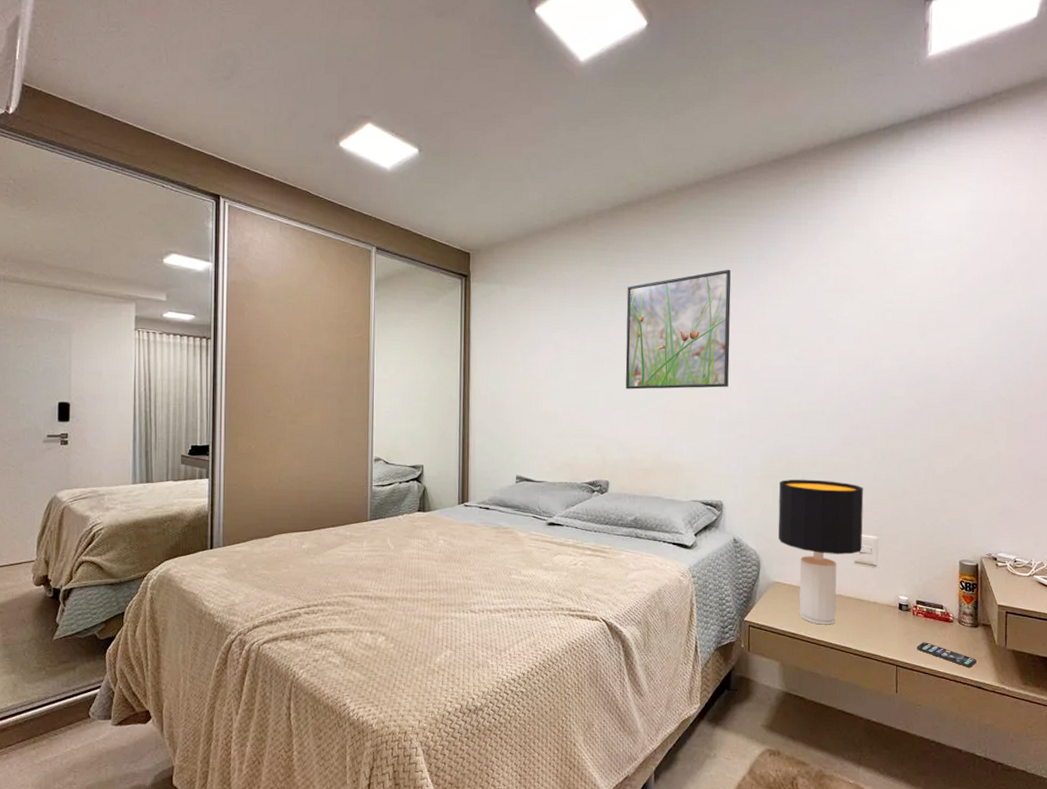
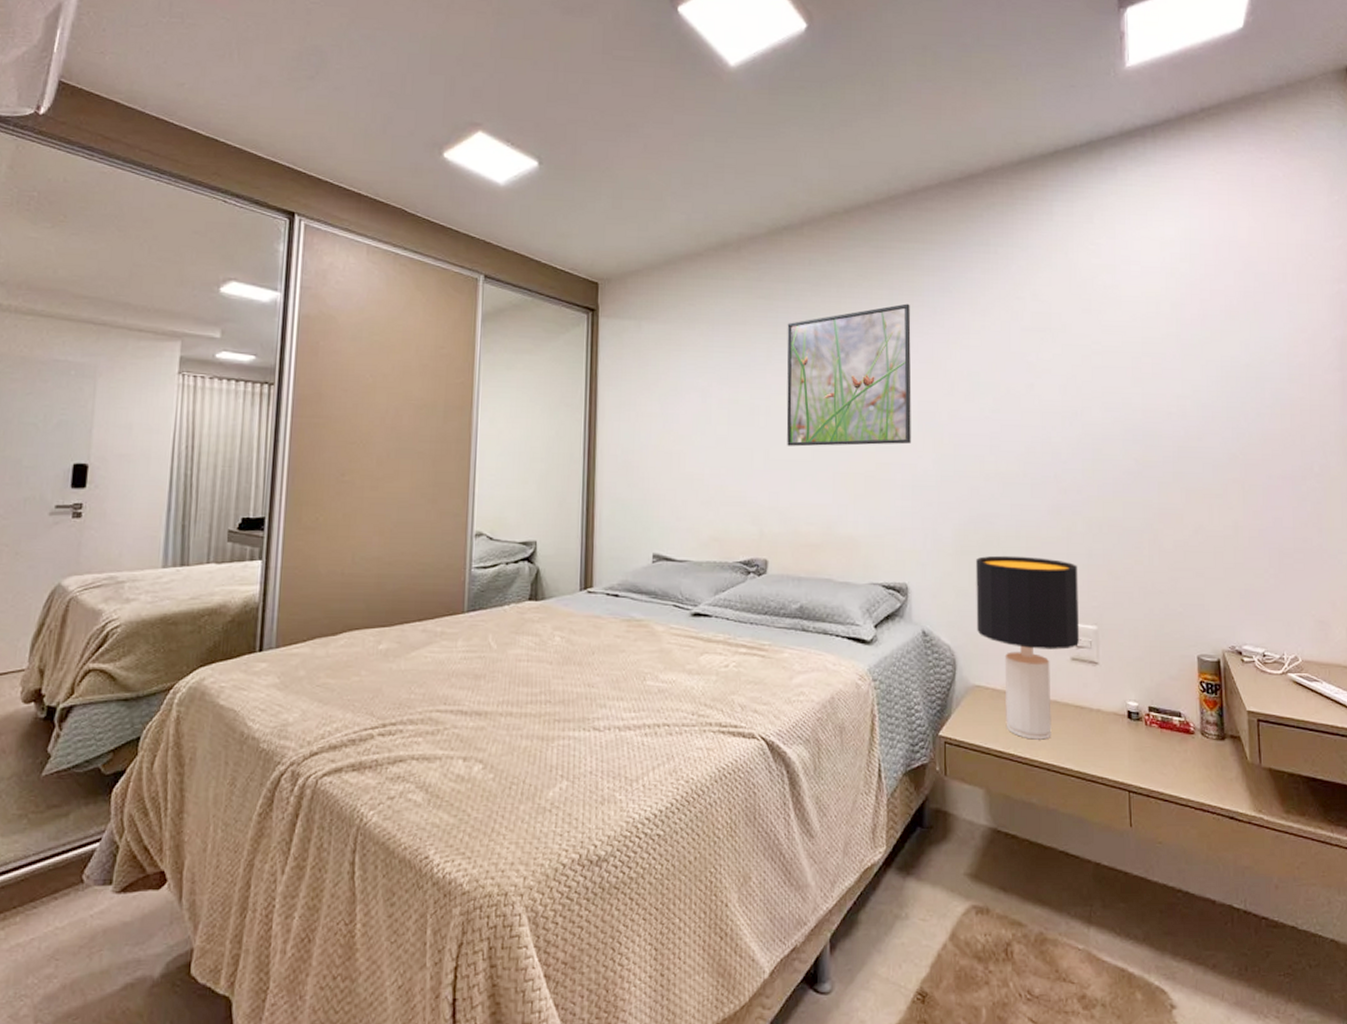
smartphone: present [916,642,977,668] -> none [1152,760,1226,792]

